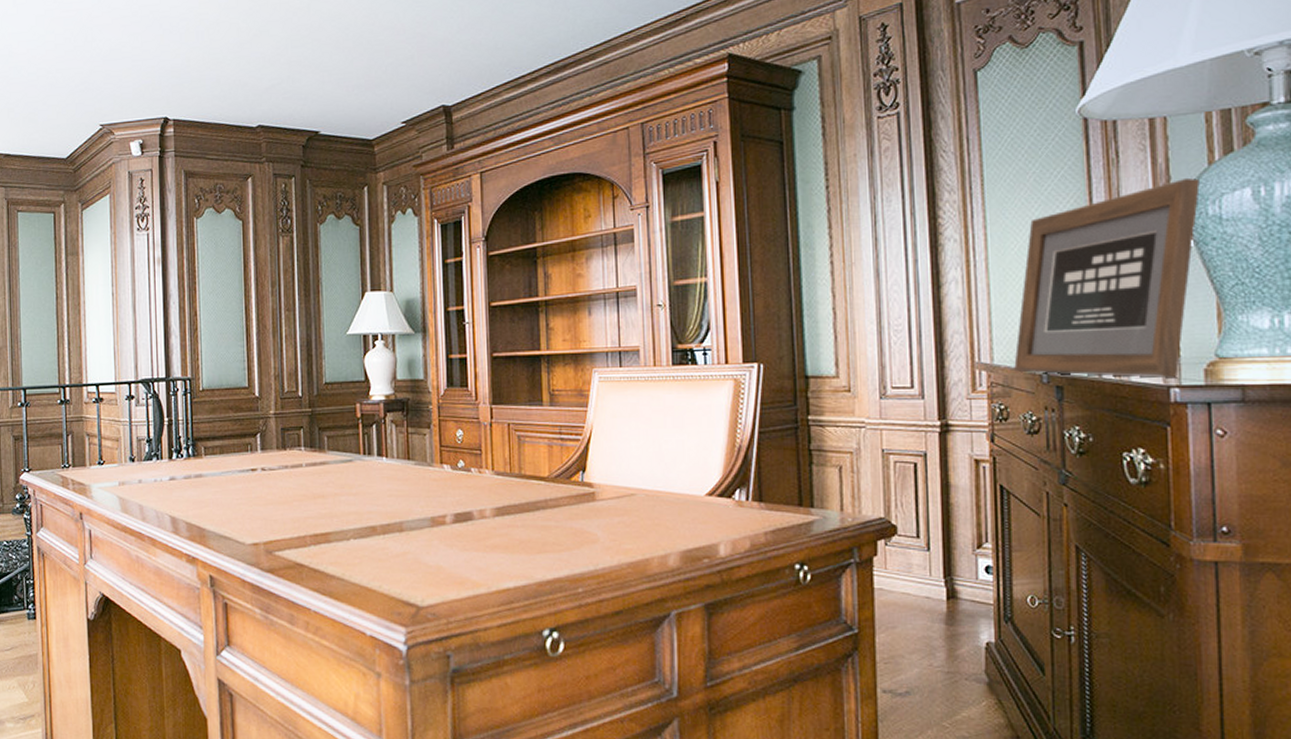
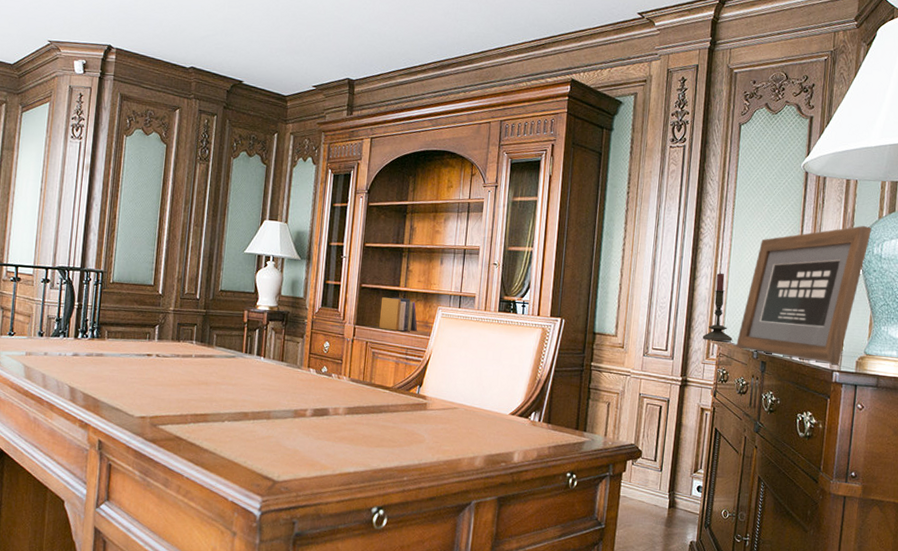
books: none [519,364,569,406] -> present [379,297,417,332]
candle: none [962,272,1007,367] -> present [702,271,733,342]

